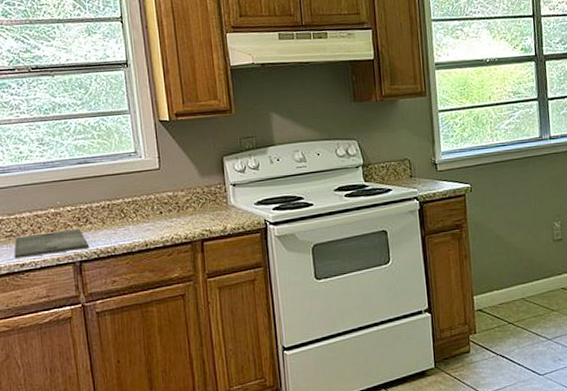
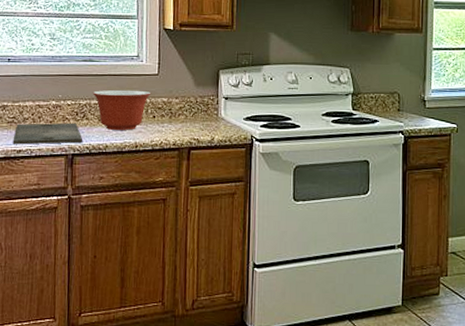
mixing bowl: none [92,187,155,232] -> present [92,89,152,130]

